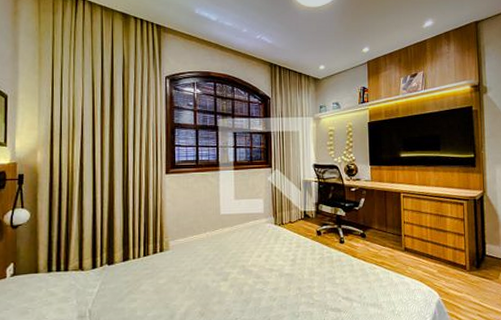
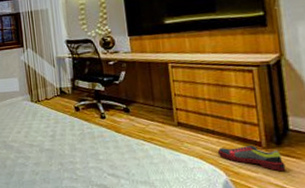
shoe: none [433,268,482,290] -> present [217,145,286,171]

